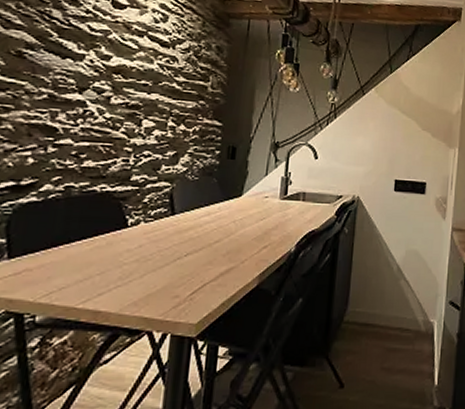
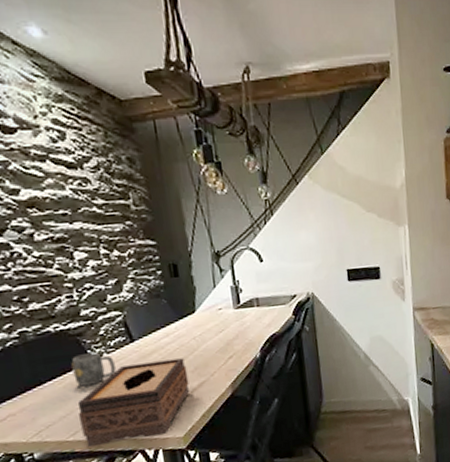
tissue box: none [94,238,219,318] -> present [77,358,189,447]
mug: none [104,219,149,252] -> present [71,352,116,387]

